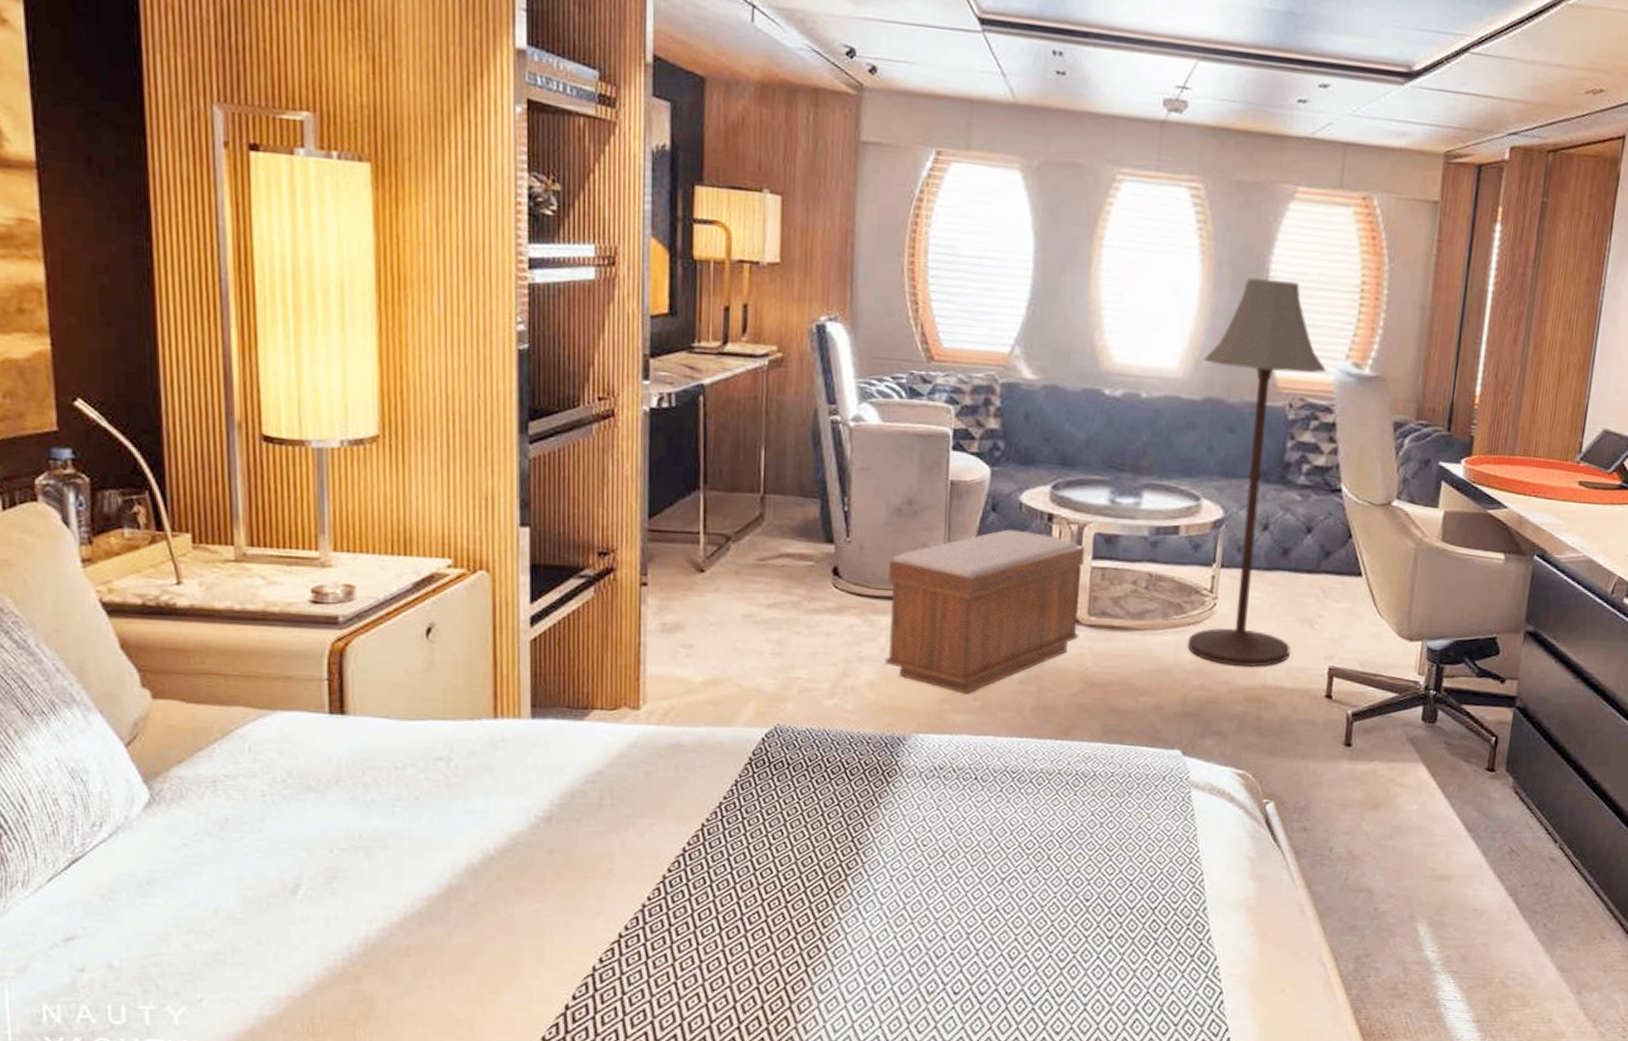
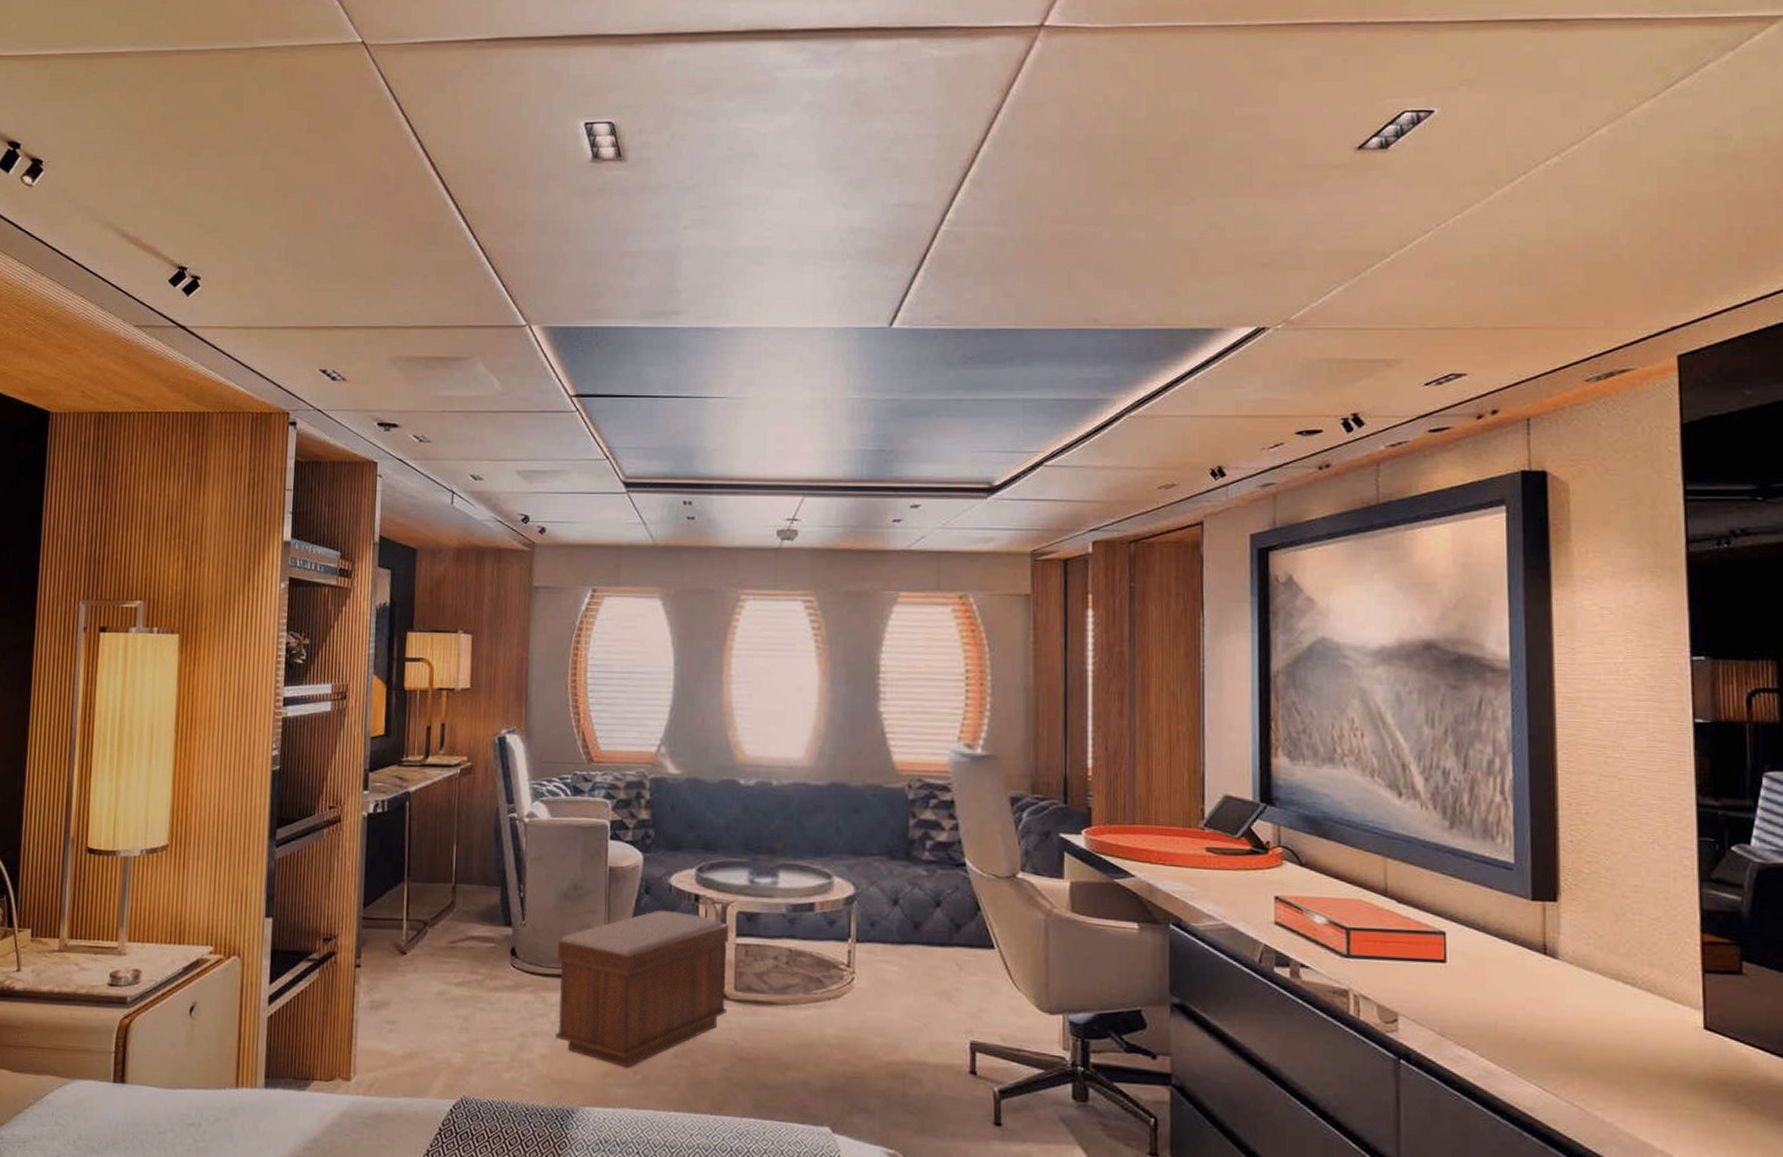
floor lamp: present [1187,277,1327,668] -> none [826,673,941,1042]

